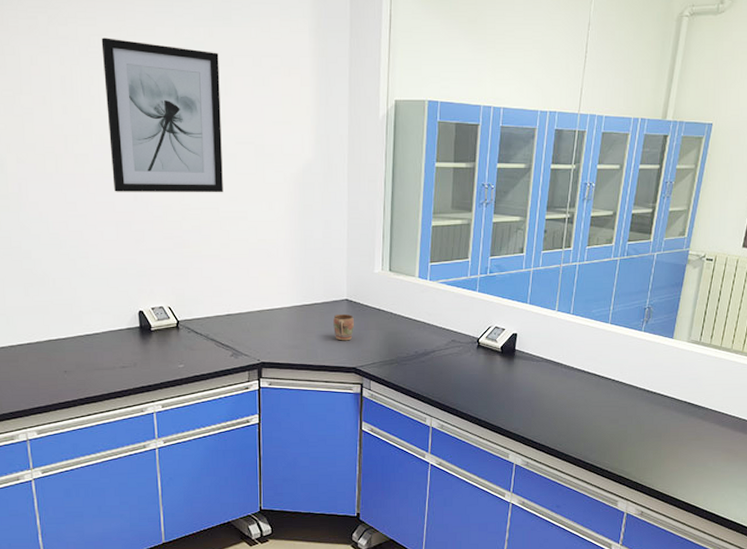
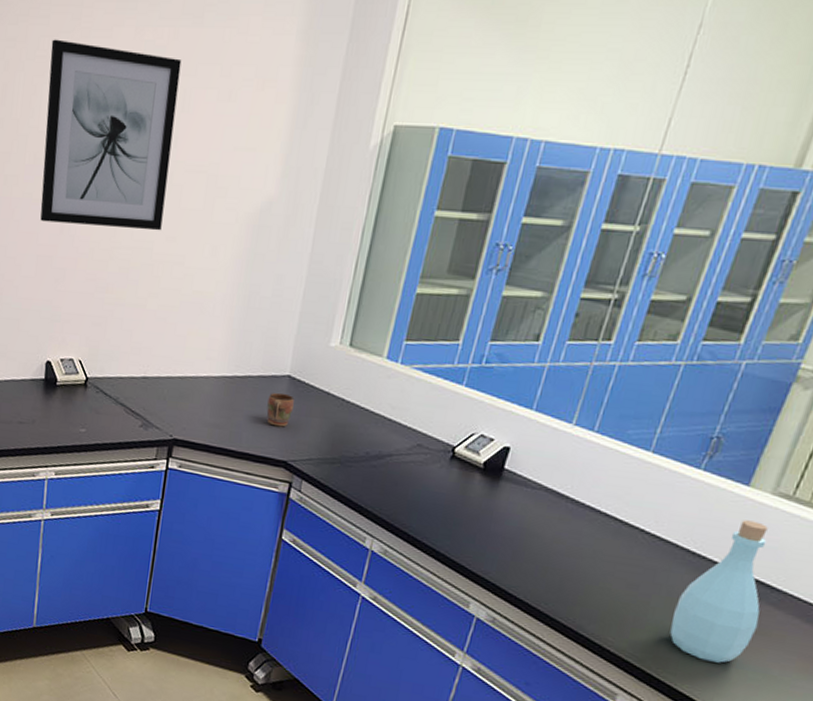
bottle: none [643,362,695,465] -> present [669,520,768,663]

